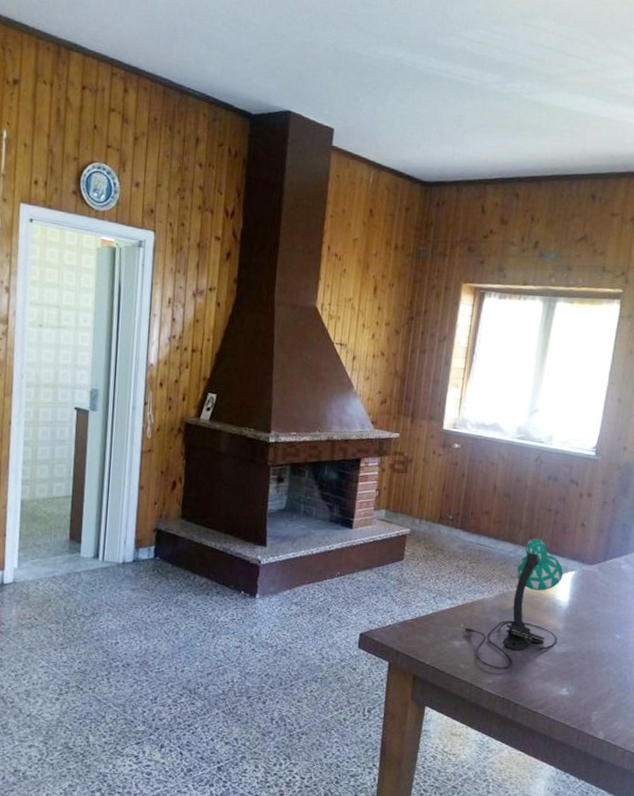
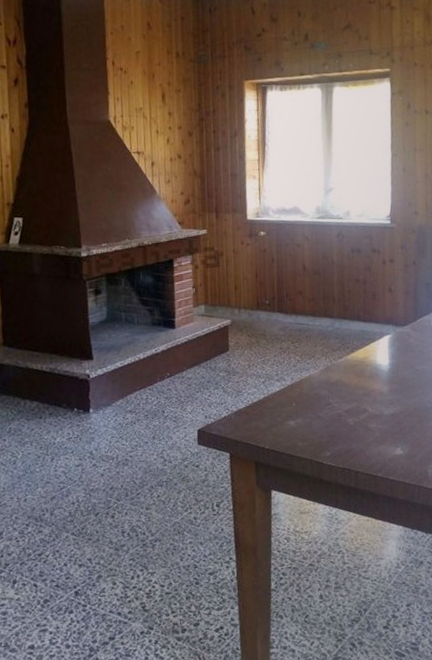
desk lamp: present [464,539,564,670] -> none [297,309,385,441]

